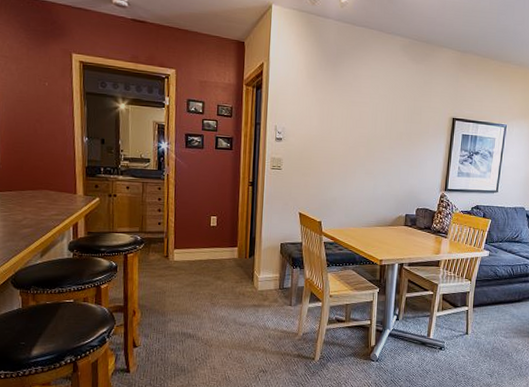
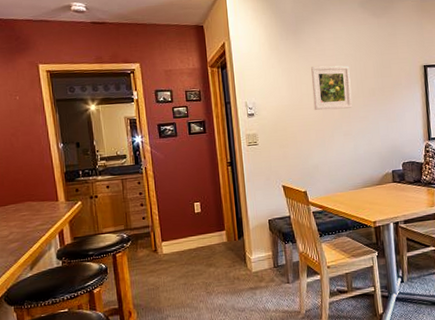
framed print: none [341,101,381,148] -> present [311,65,352,110]

